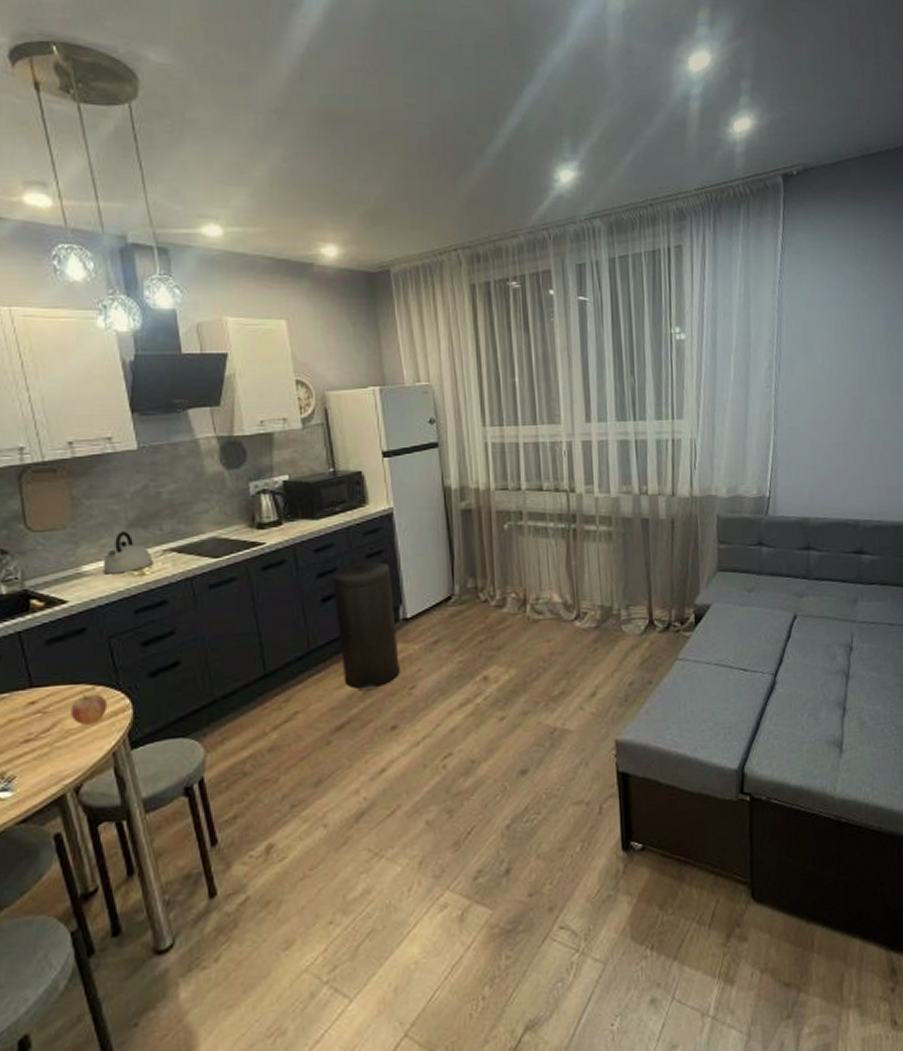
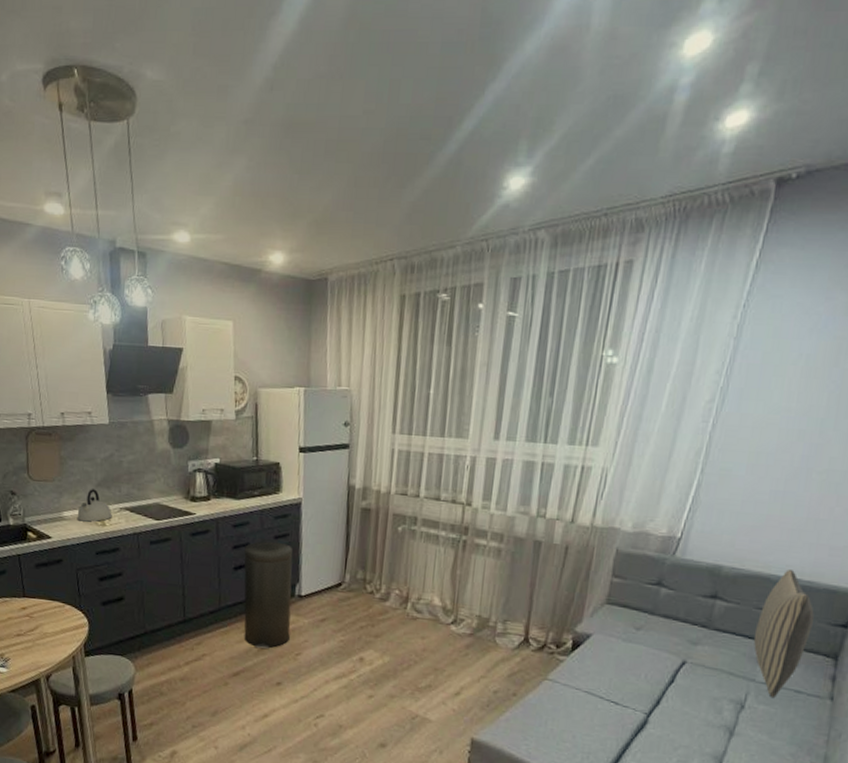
fruit: present [70,693,108,726] -> none [47,609,72,633]
pillow: none [846,513,890,634] -> present [753,570,815,697]

